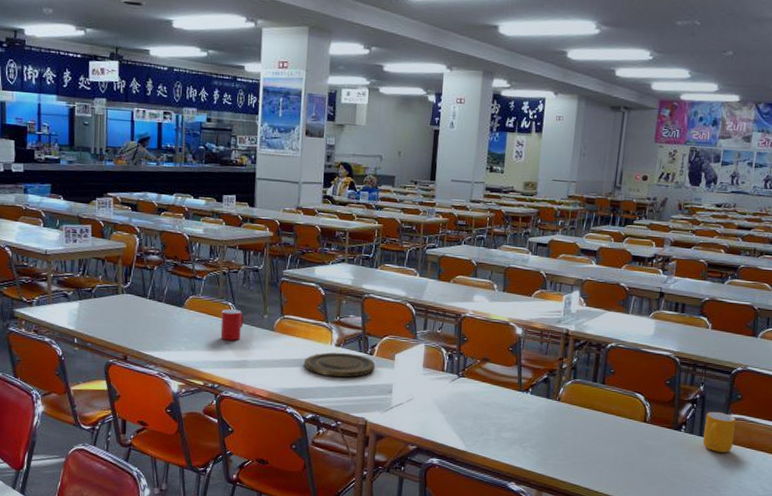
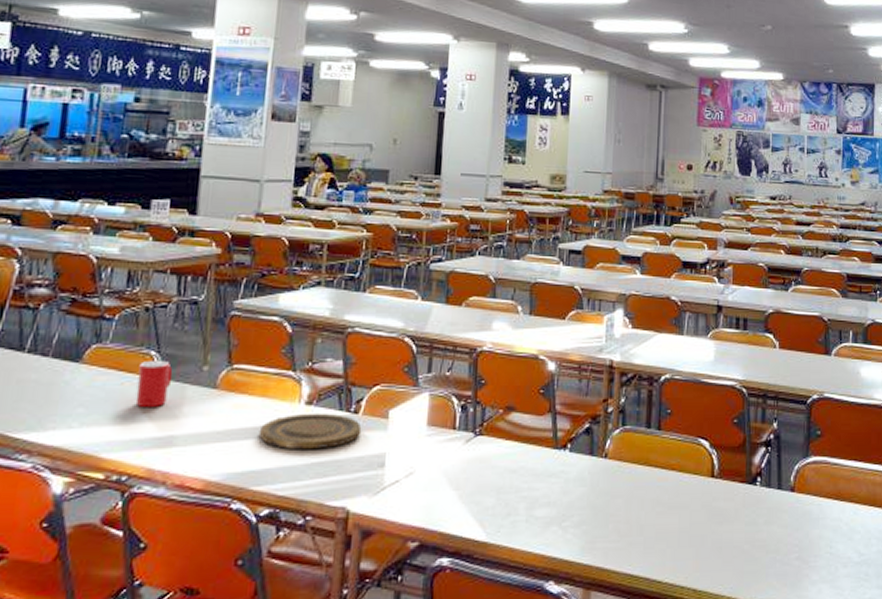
mug: present [703,411,737,453] -> none [783,454,819,509]

